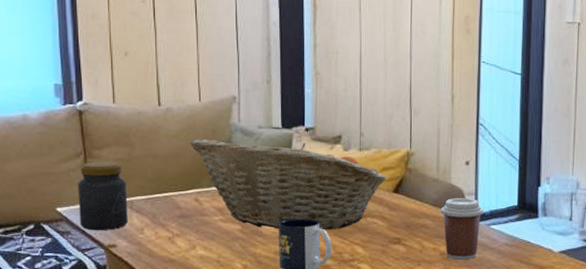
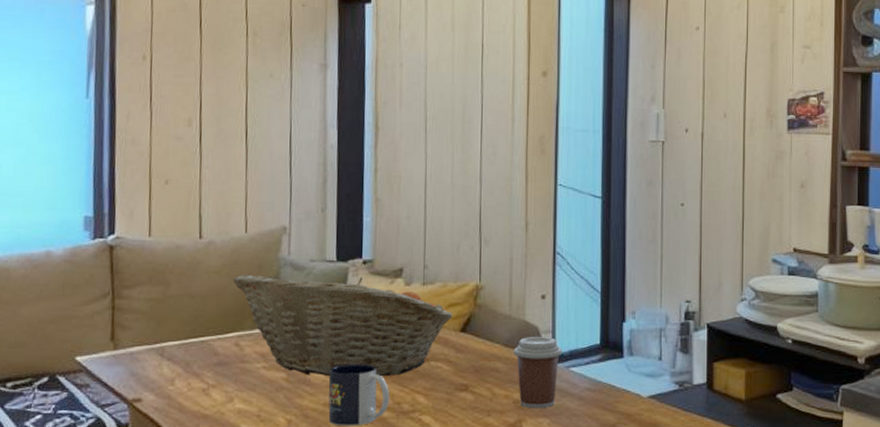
jar: present [78,161,128,231] -> none [101,302,158,383]

